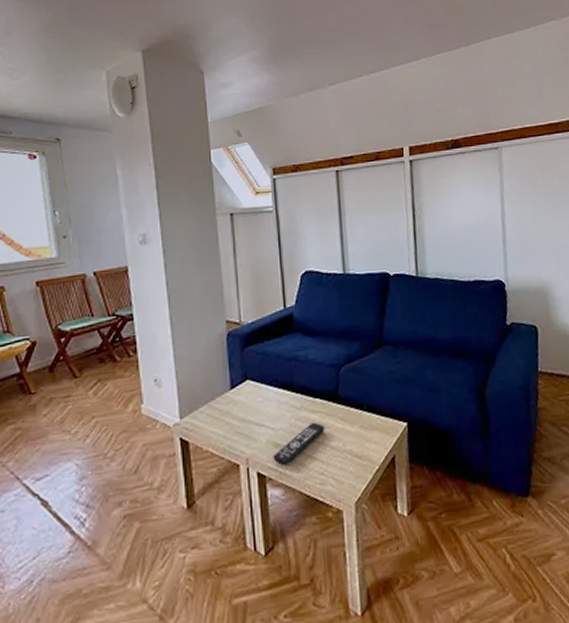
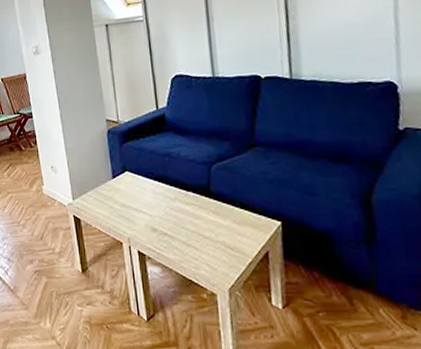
remote control: present [273,422,324,466] -> none [151,213,198,249]

